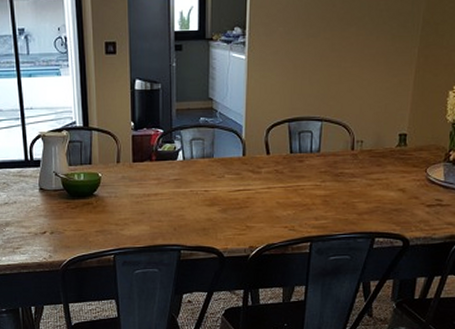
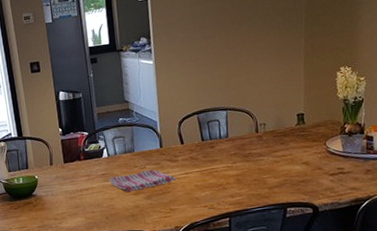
dish towel: none [182,179,256,203] -> present [110,169,175,193]

